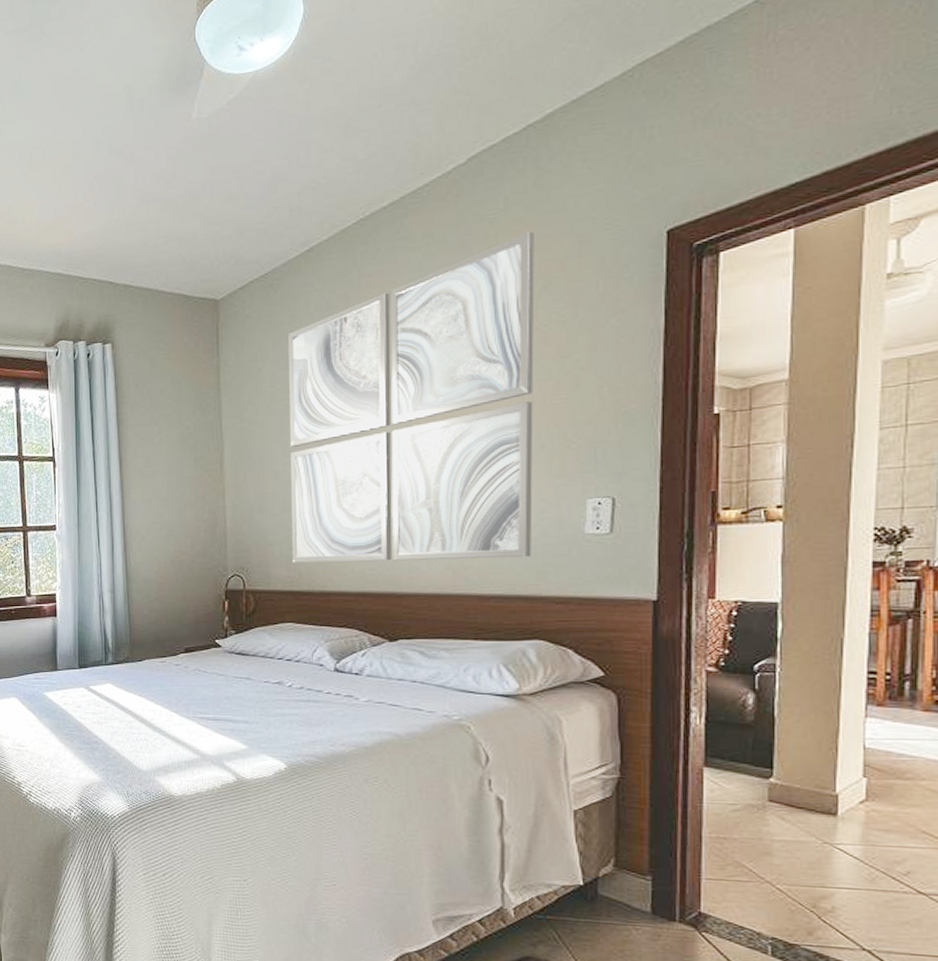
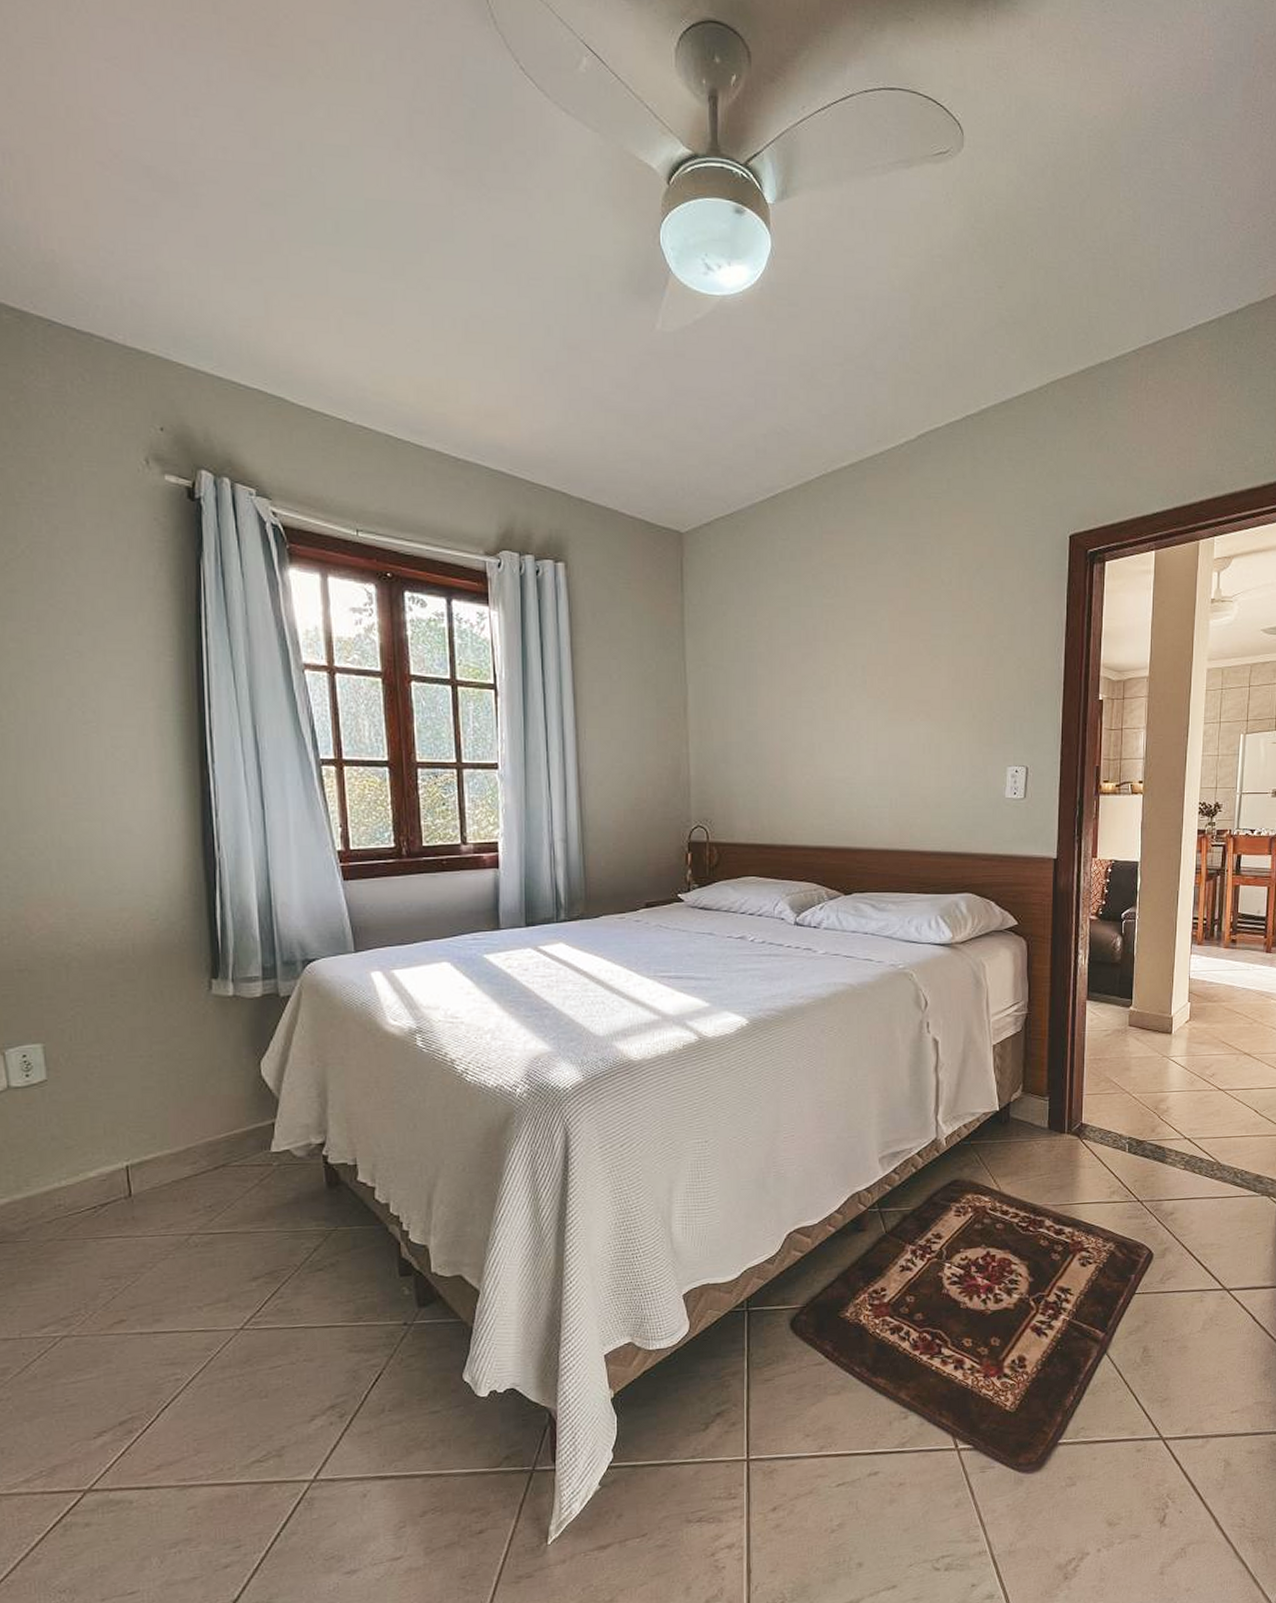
wall art: present [288,231,535,563] -> none [754,515,970,818]

